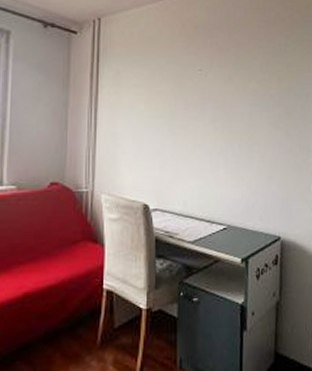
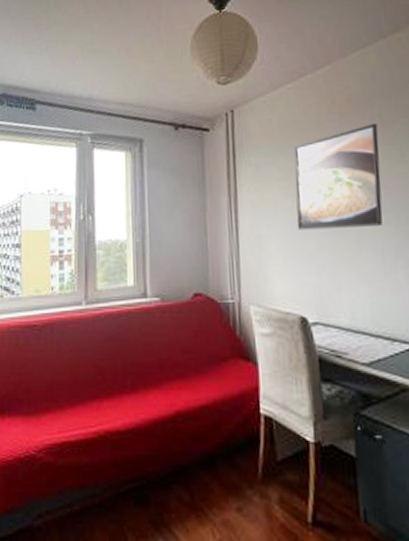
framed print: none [147,49,215,132] -> present [294,123,383,230]

